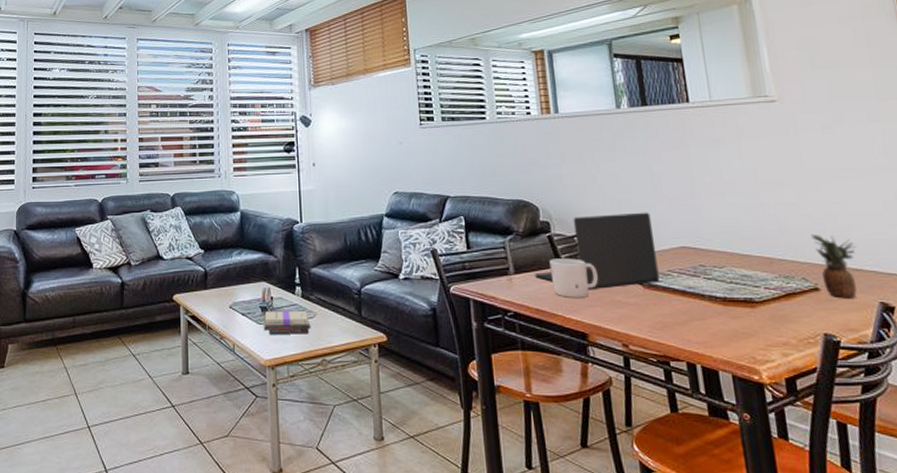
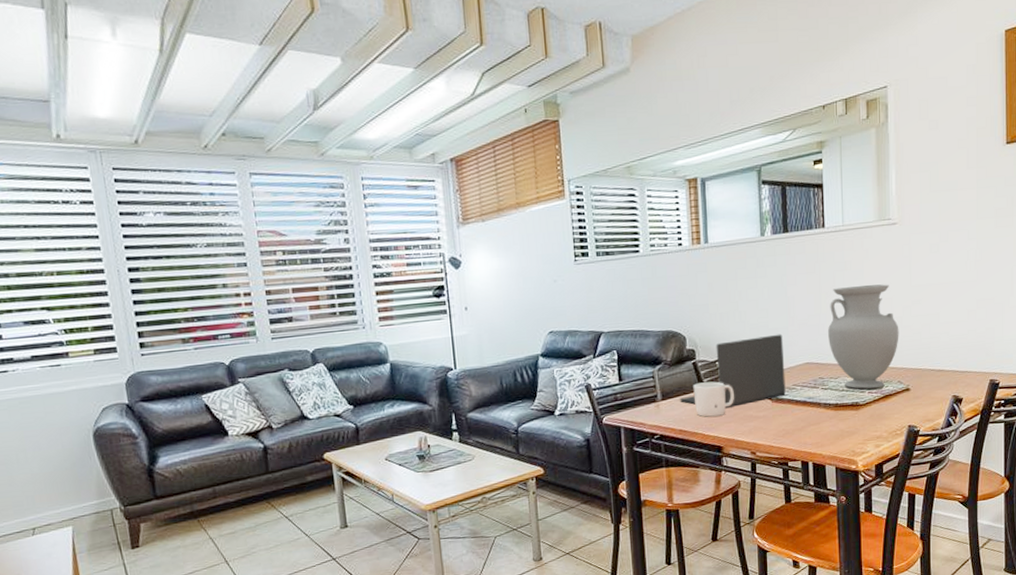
books: present [262,310,311,334] -> none [420,454,470,481]
vase: none [704,165,797,286] -> present [828,284,899,391]
fruit: present [810,233,857,299] -> none [909,342,942,396]

